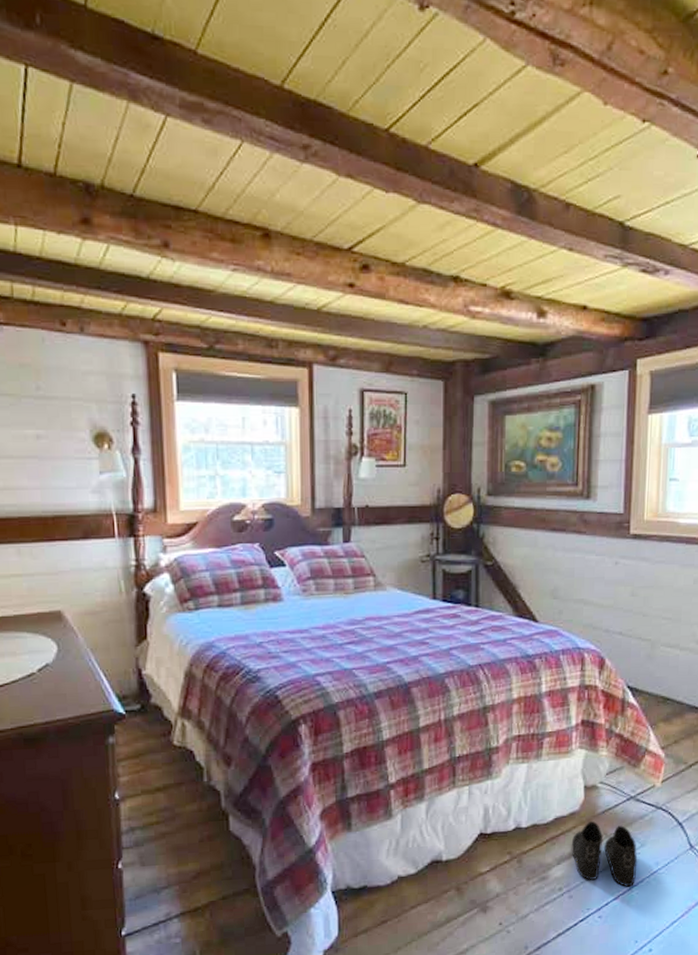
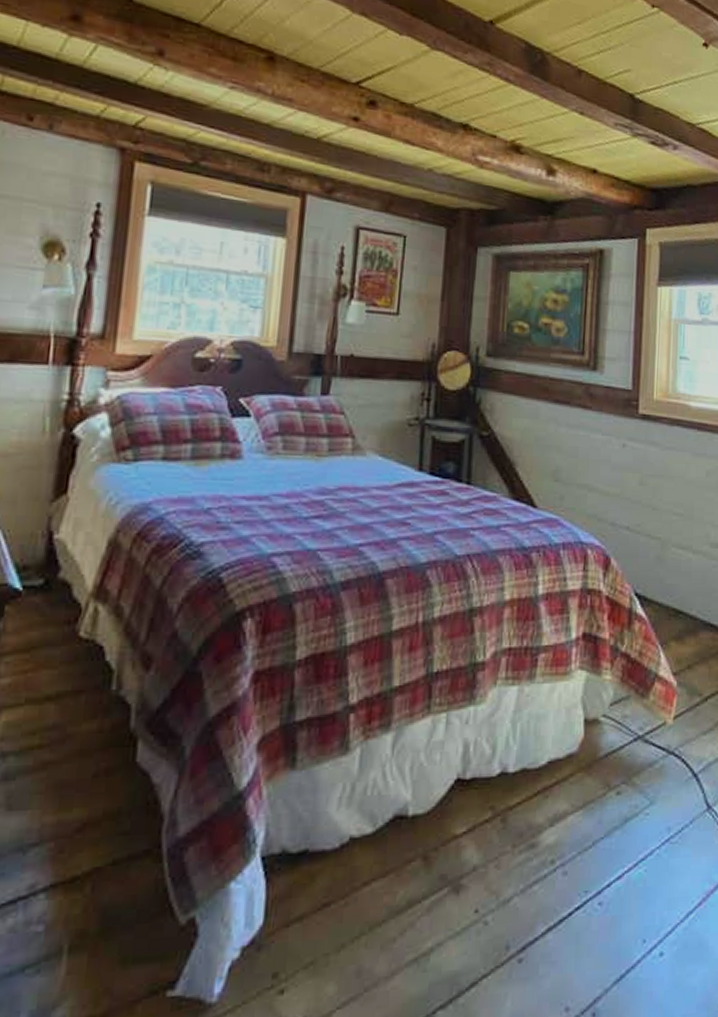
boots: present [571,821,638,887] -> none [567,768,646,861]

